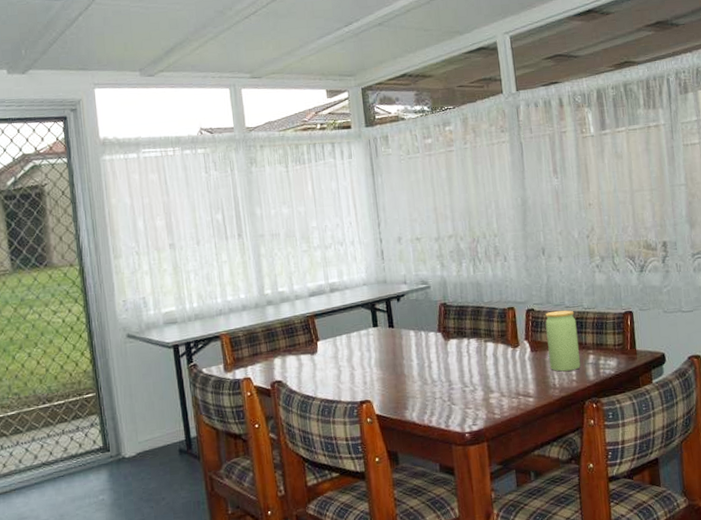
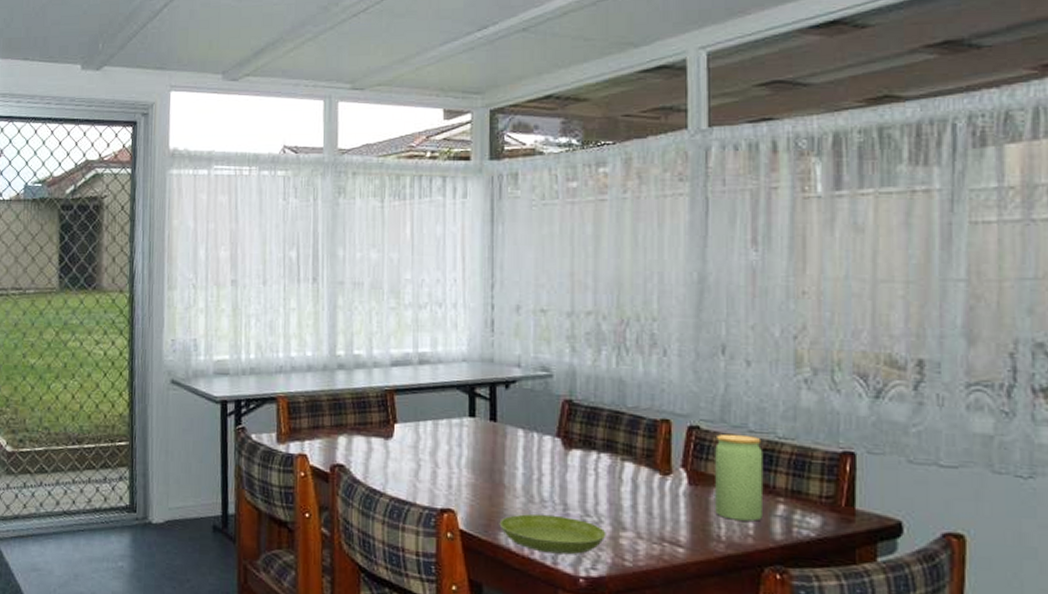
saucer: none [404,390,480,420] -> present [499,513,606,555]

